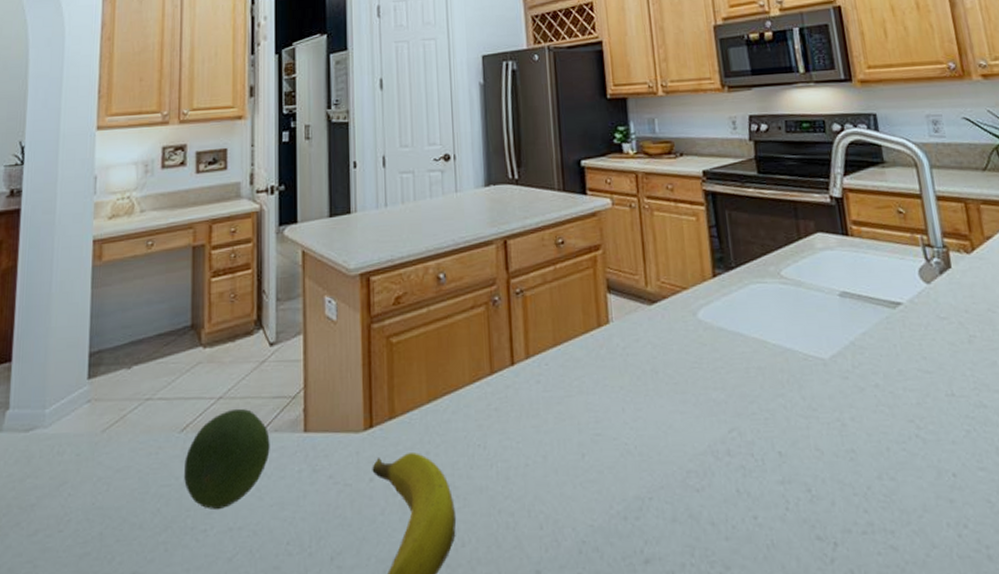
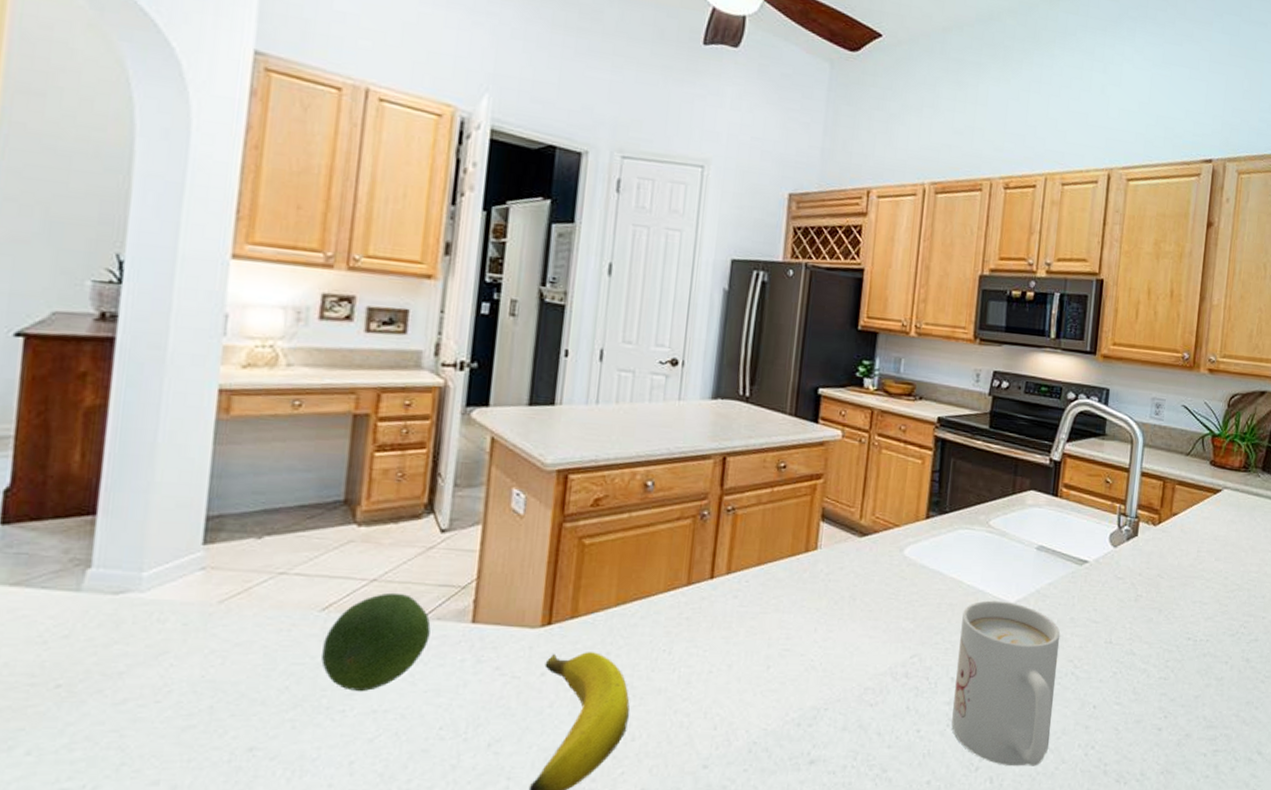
mug: none [774,358,911,556] -> present [951,600,1061,767]

